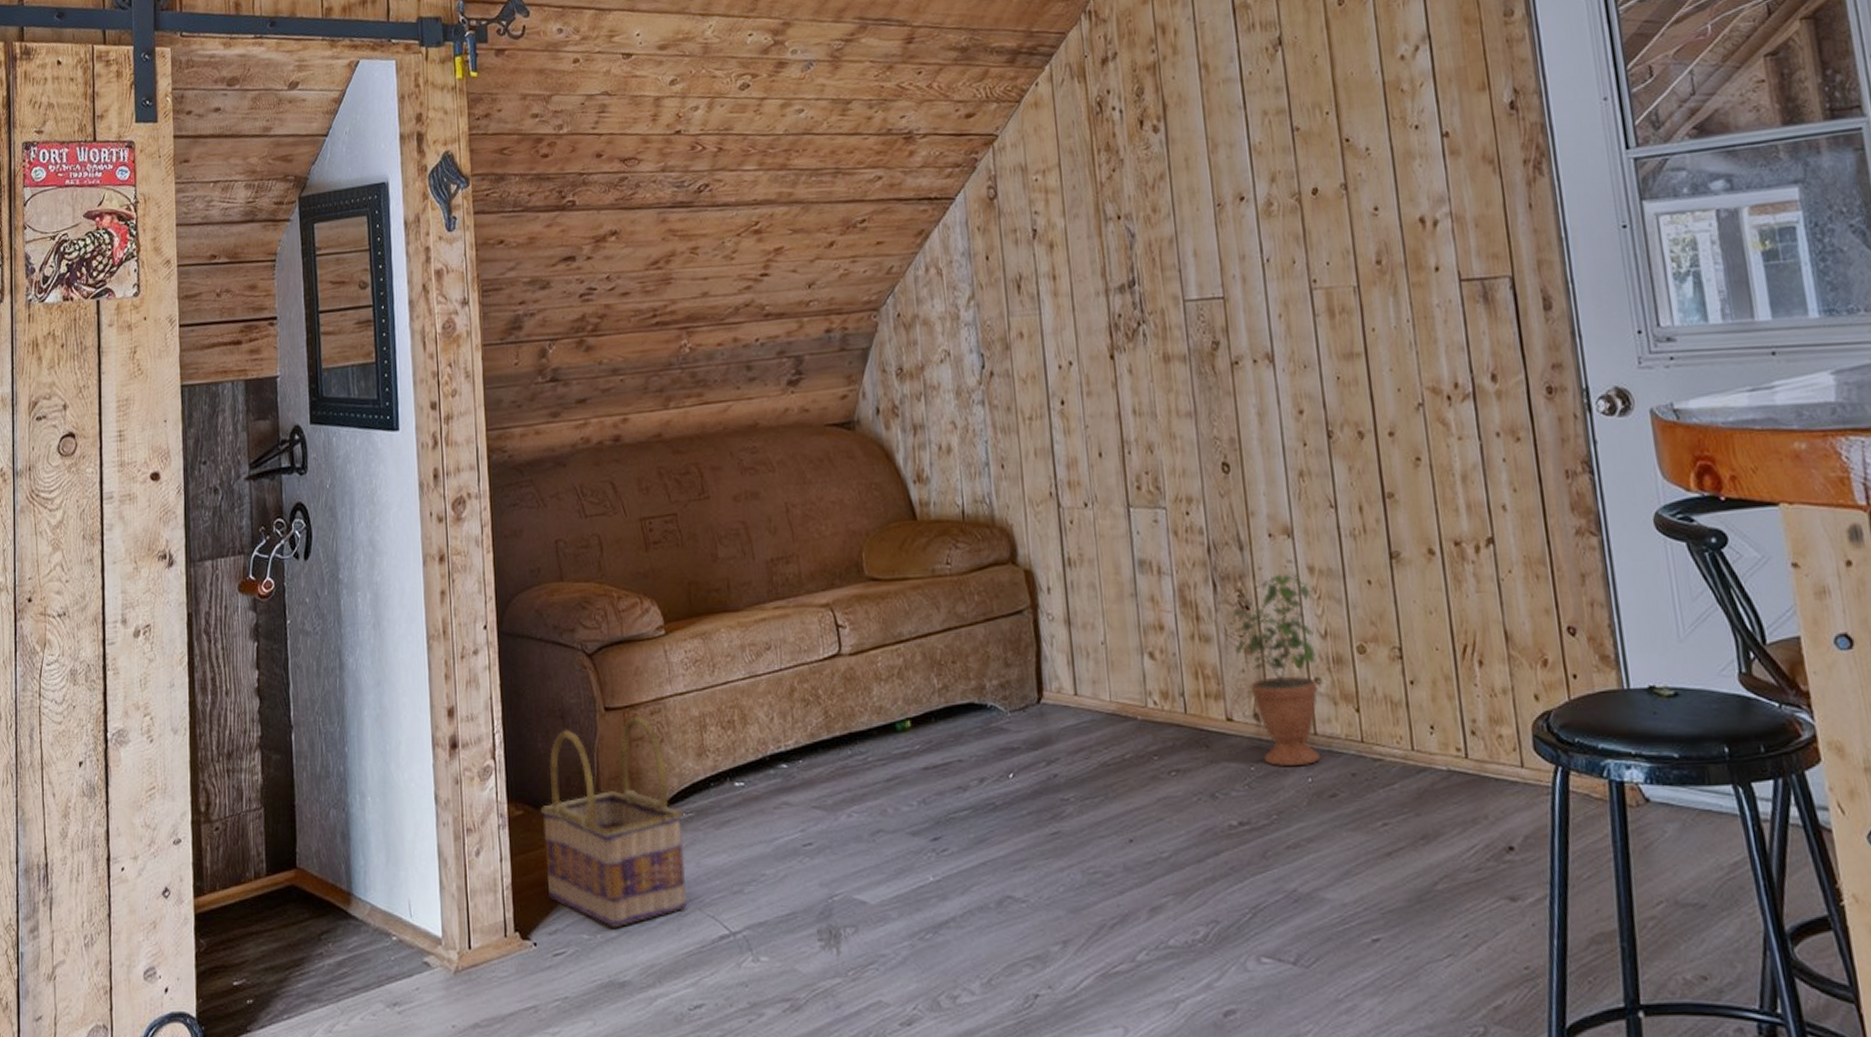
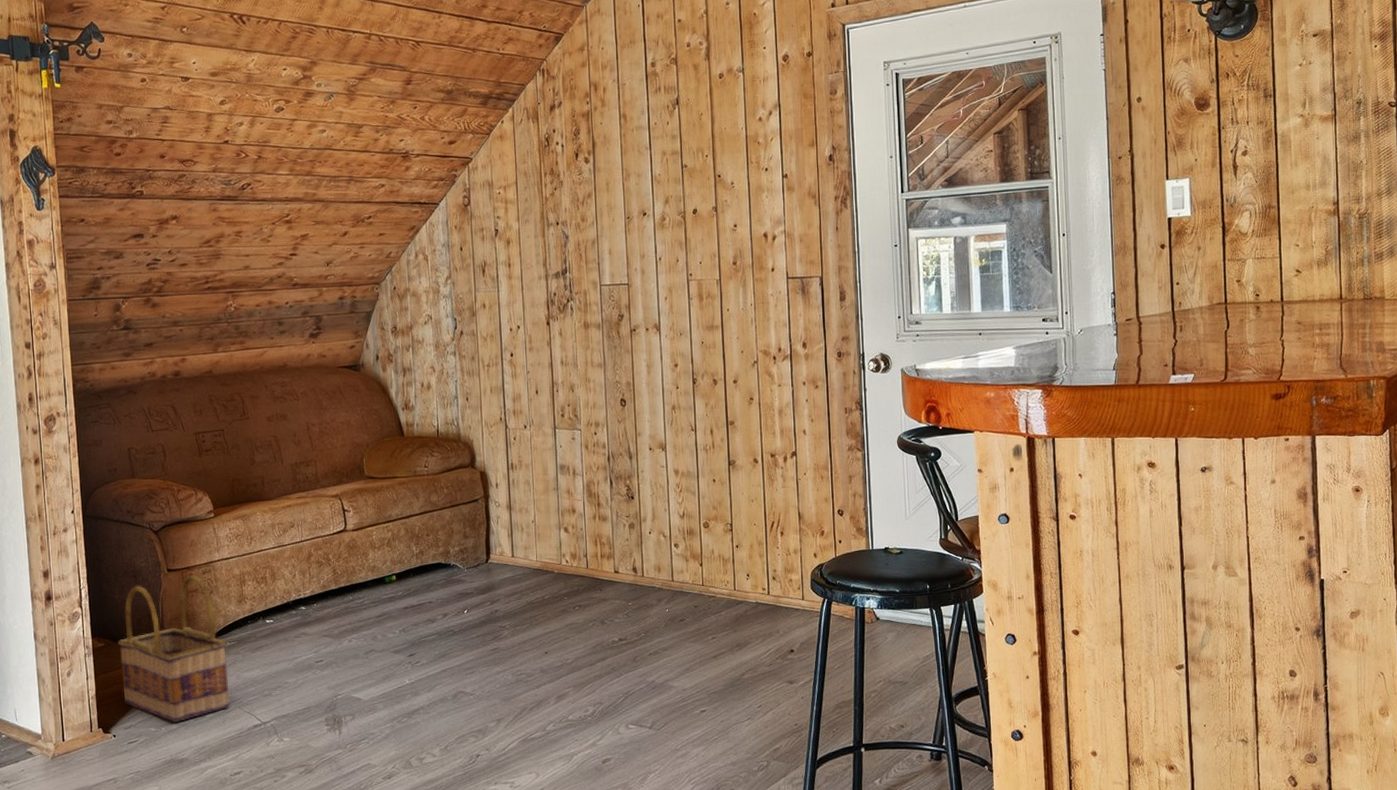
potted plant: present [1229,565,1321,767] -> none [619,469,676,603]

